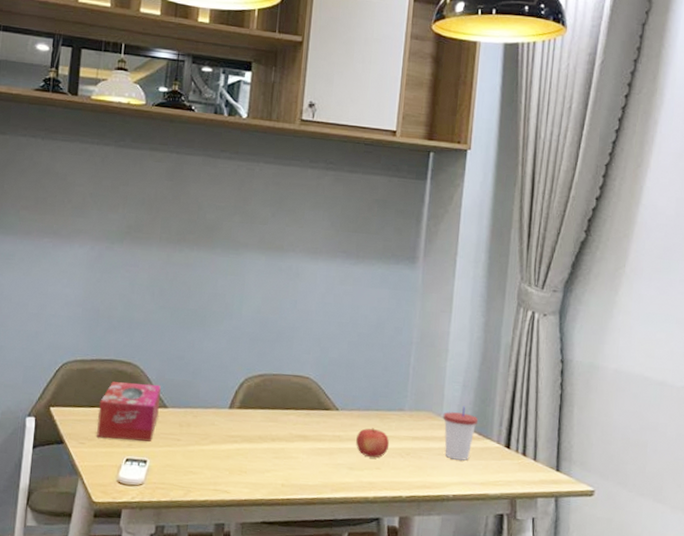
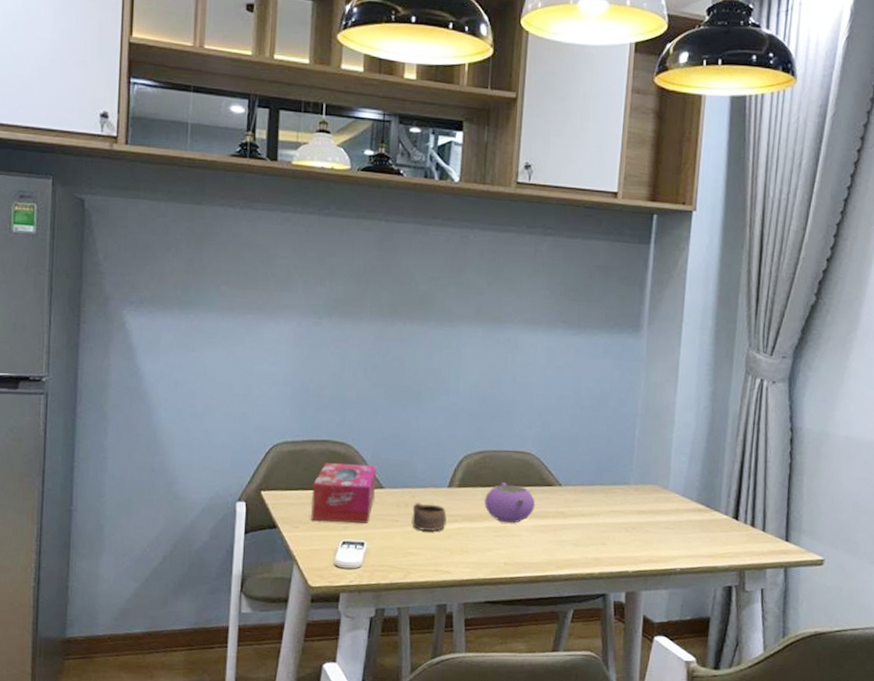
cup: none [193,422,227,452] -> present [411,502,447,532]
teapot: none [264,405,313,446] -> present [484,482,536,524]
fruit: present [356,428,390,458] -> none [580,503,615,534]
cup: present [443,406,479,461] -> none [669,478,706,533]

